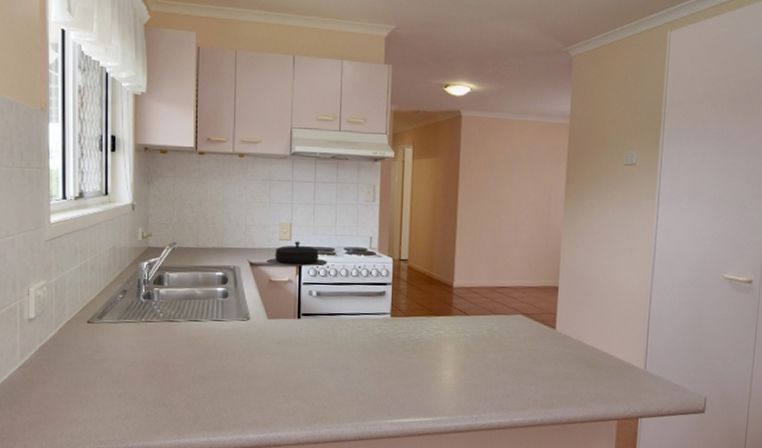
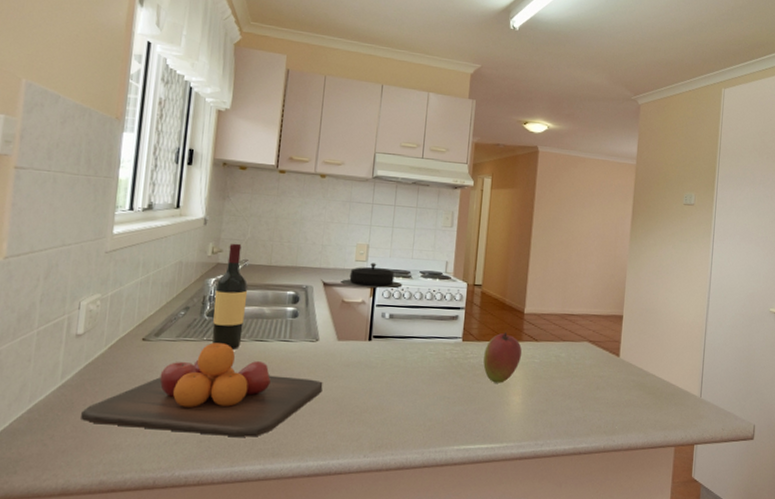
chopping board: none [41,323,257,412] -> present [81,342,323,437]
wine bottle: none [148,227,179,330] -> present [212,243,249,349]
fruit: none [413,307,453,358] -> present [483,332,523,383]

